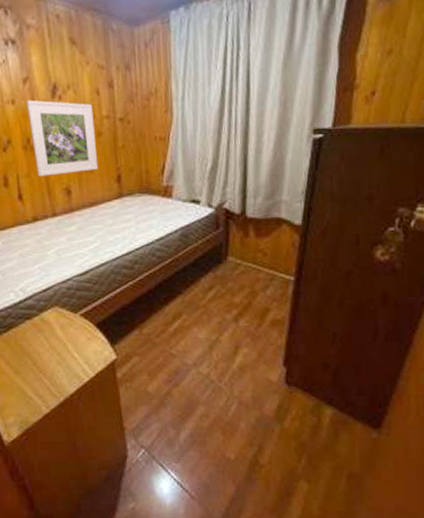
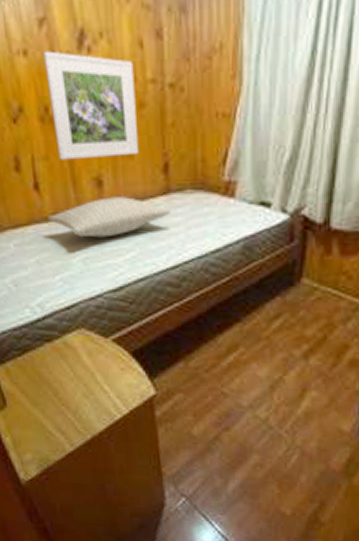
pillow: none [29,201,124,234] -> present [48,197,171,238]

